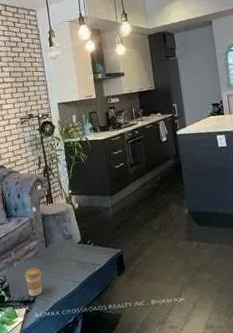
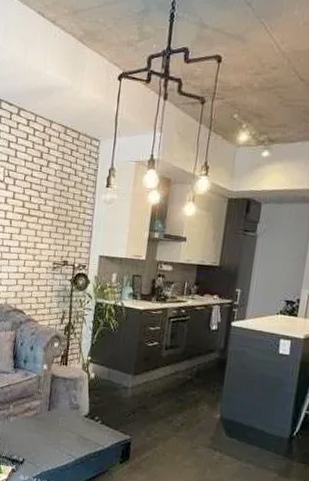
coffee cup: present [24,268,42,297] -> none [18,427,37,458]

